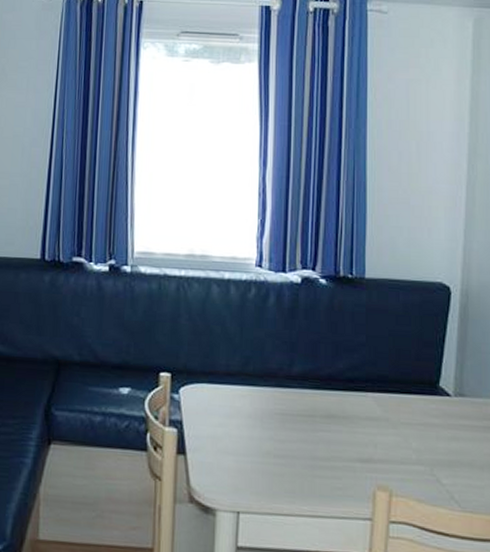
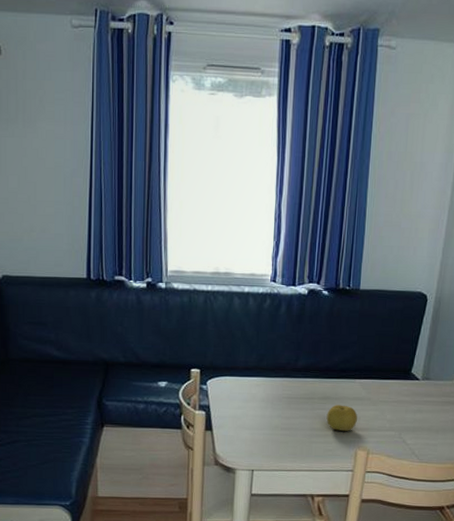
fruit: none [332,426,373,463] -> present [326,405,357,431]

